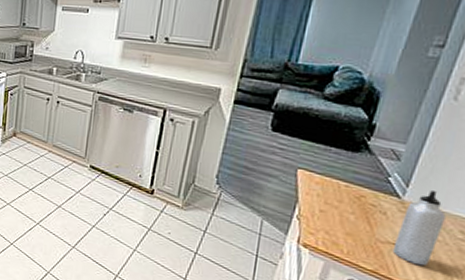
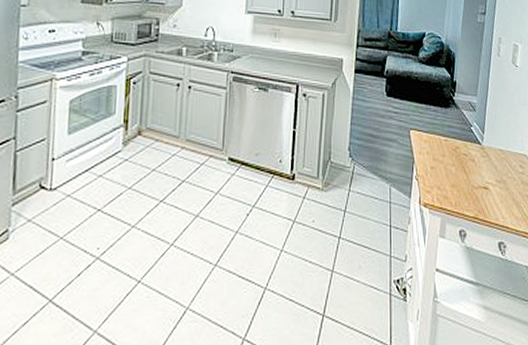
water bottle: present [392,189,446,267] -> none [483,133,510,204]

